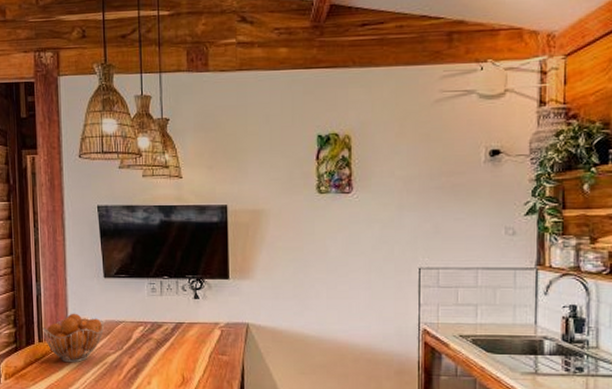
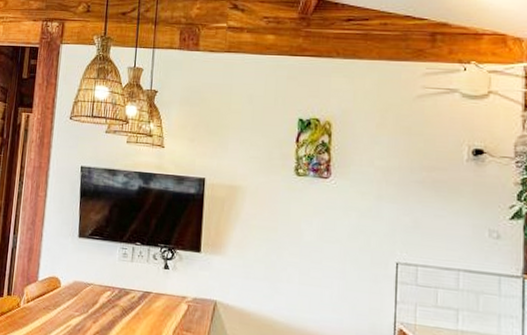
fruit basket: present [42,313,105,363] -> none [13,269,73,321]

